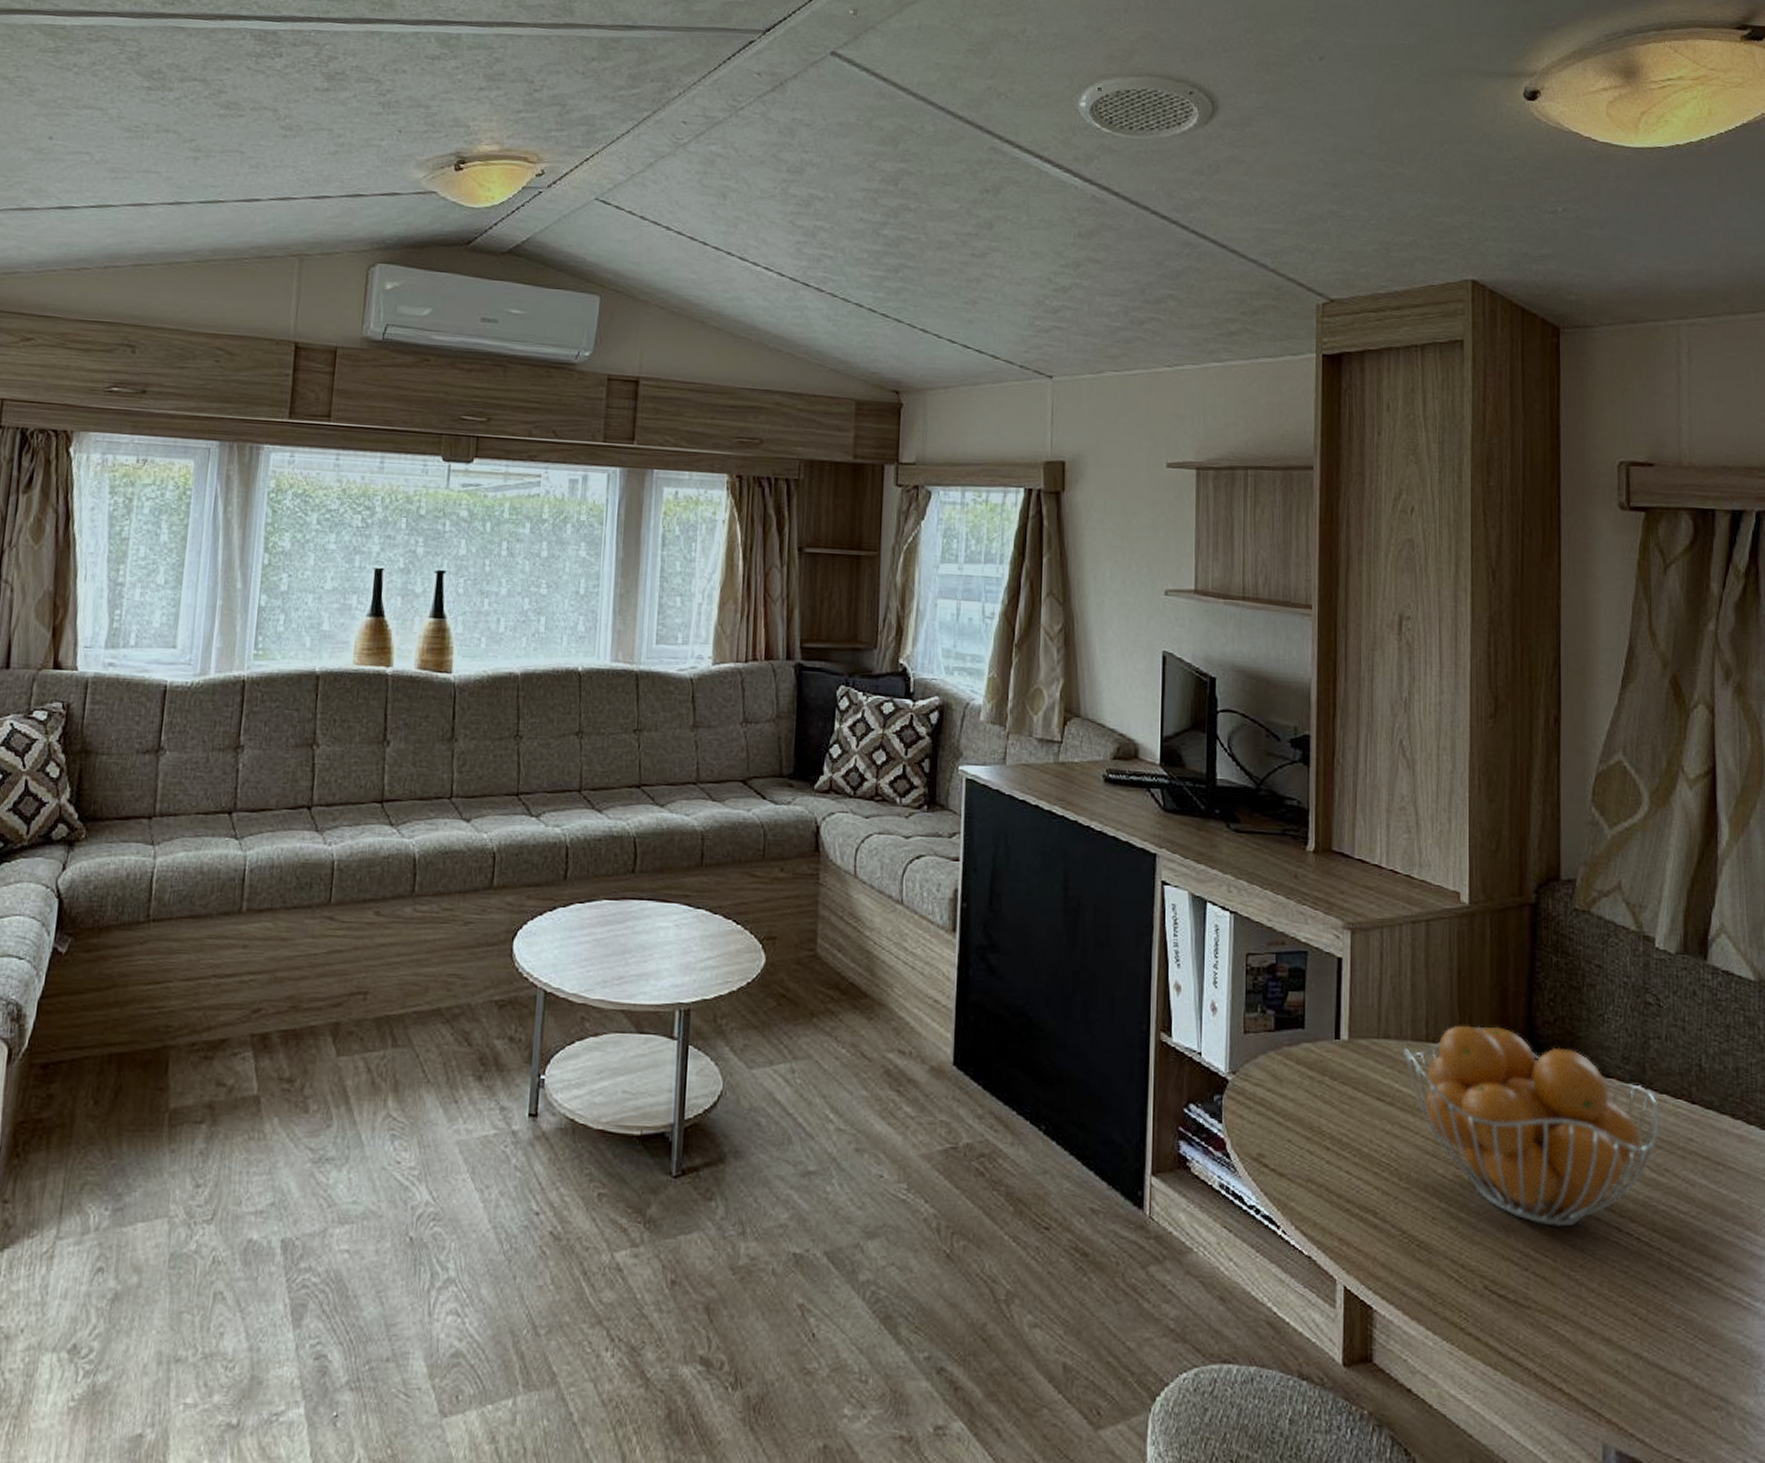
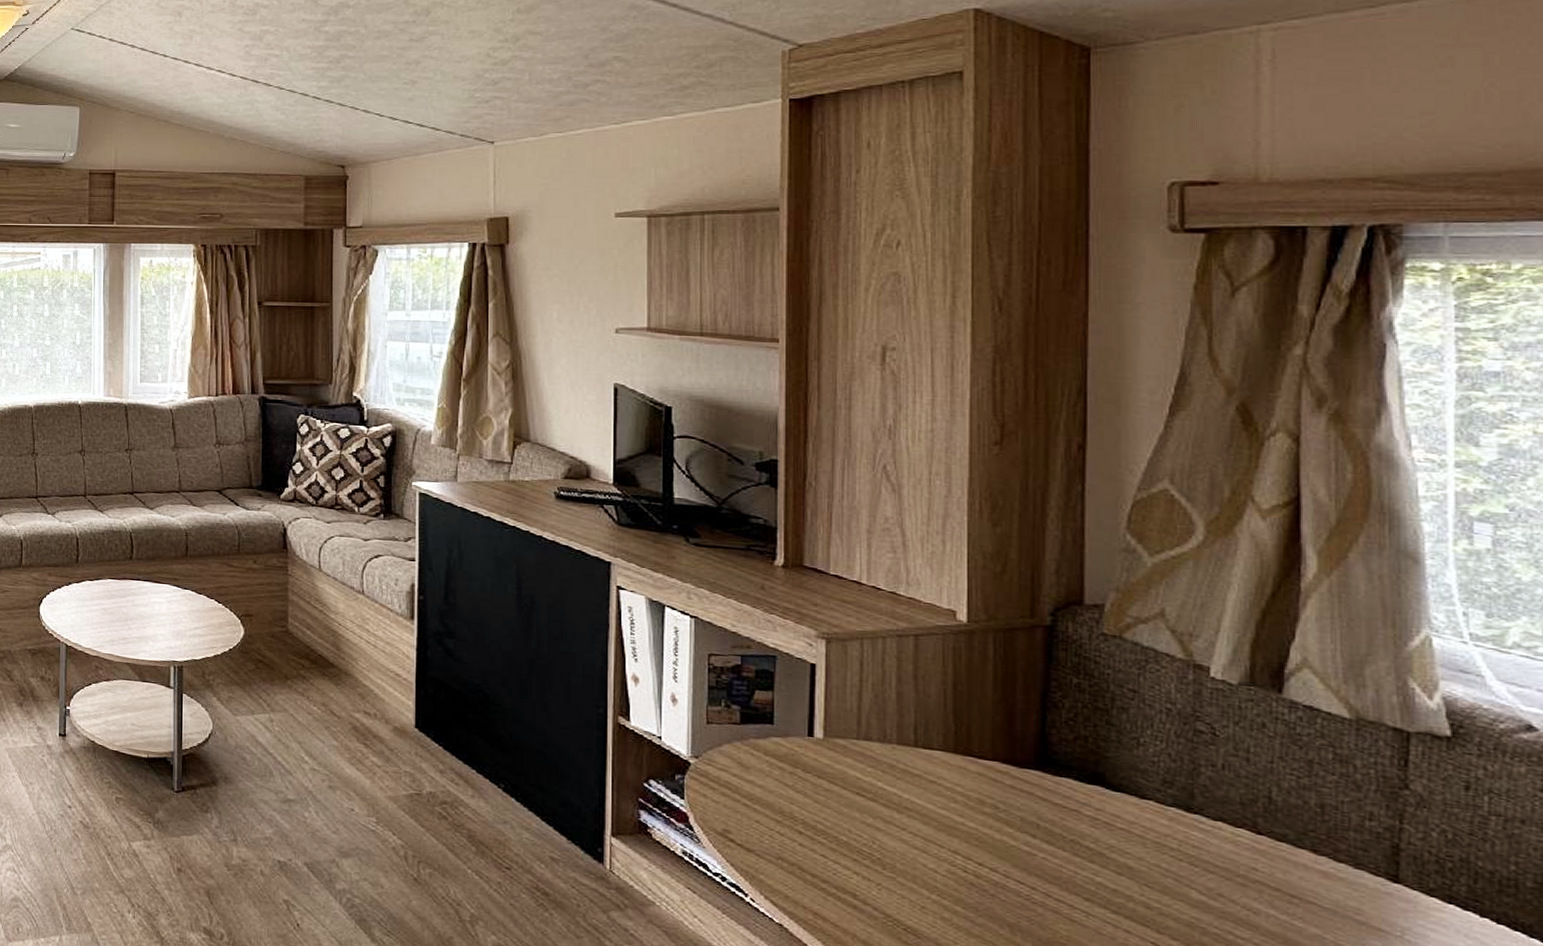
fruit basket: present [1403,1025,1659,1227] -> none [886,734,1212,935]

